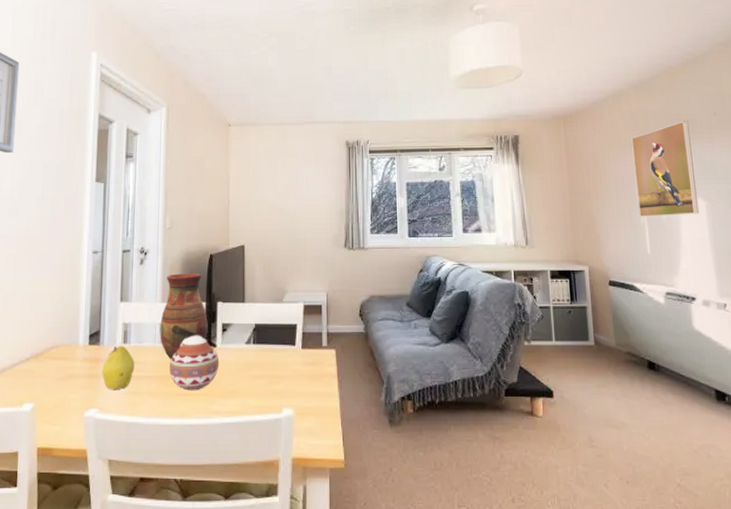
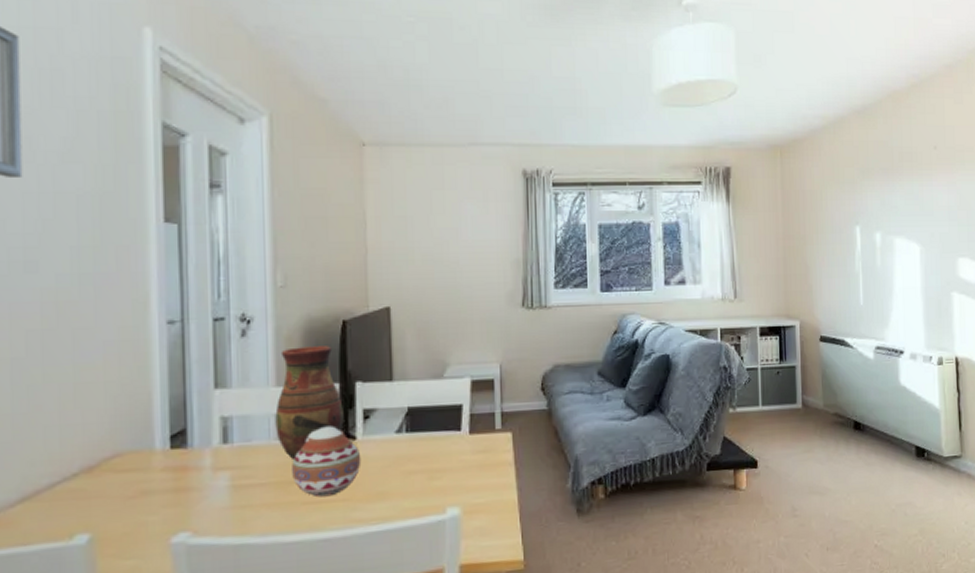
fruit: present [102,345,135,391] -> none [193,446,242,507]
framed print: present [631,121,700,217] -> none [851,154,914,264]

